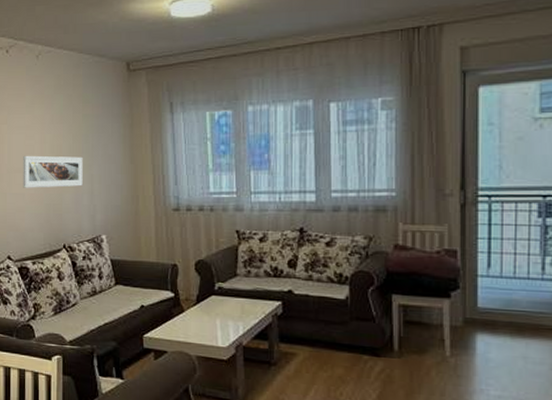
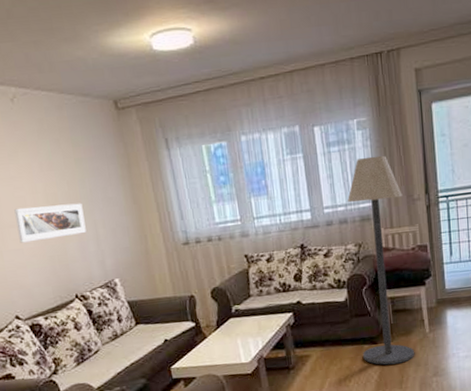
floor lamp: none [361,140,431,387] -> present [347,155,415,365]

